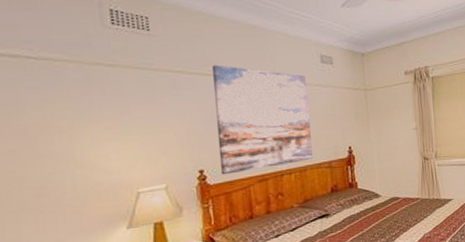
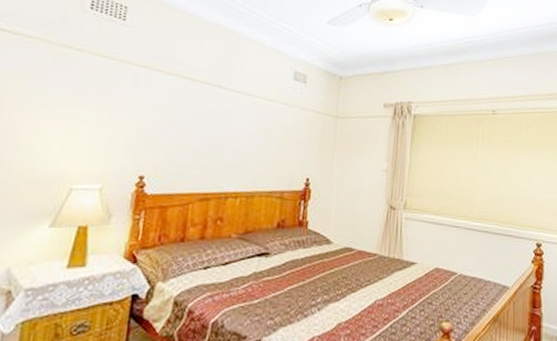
wall art: present [213,64,313,175] -> none [161,65,274,187]

